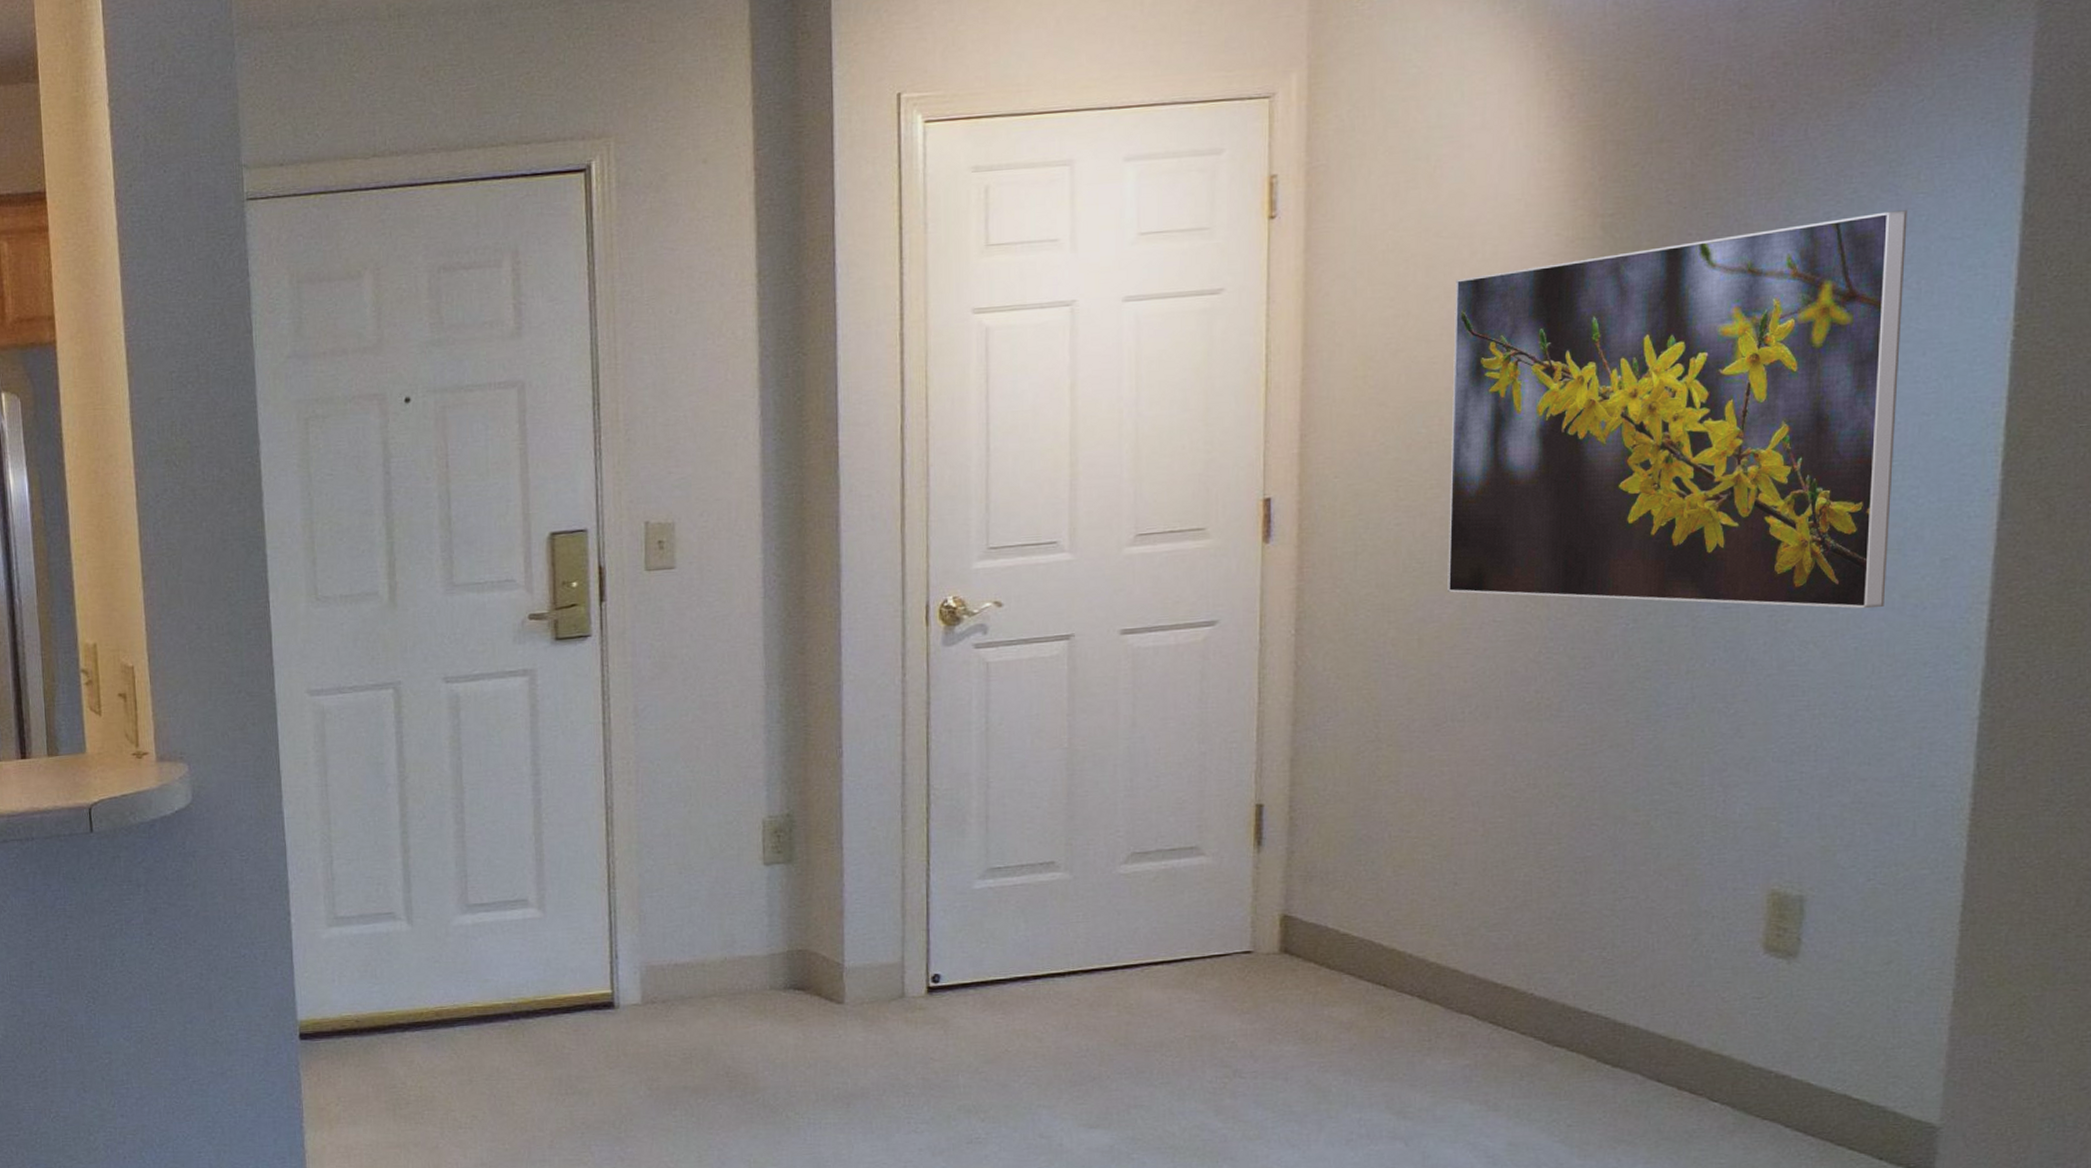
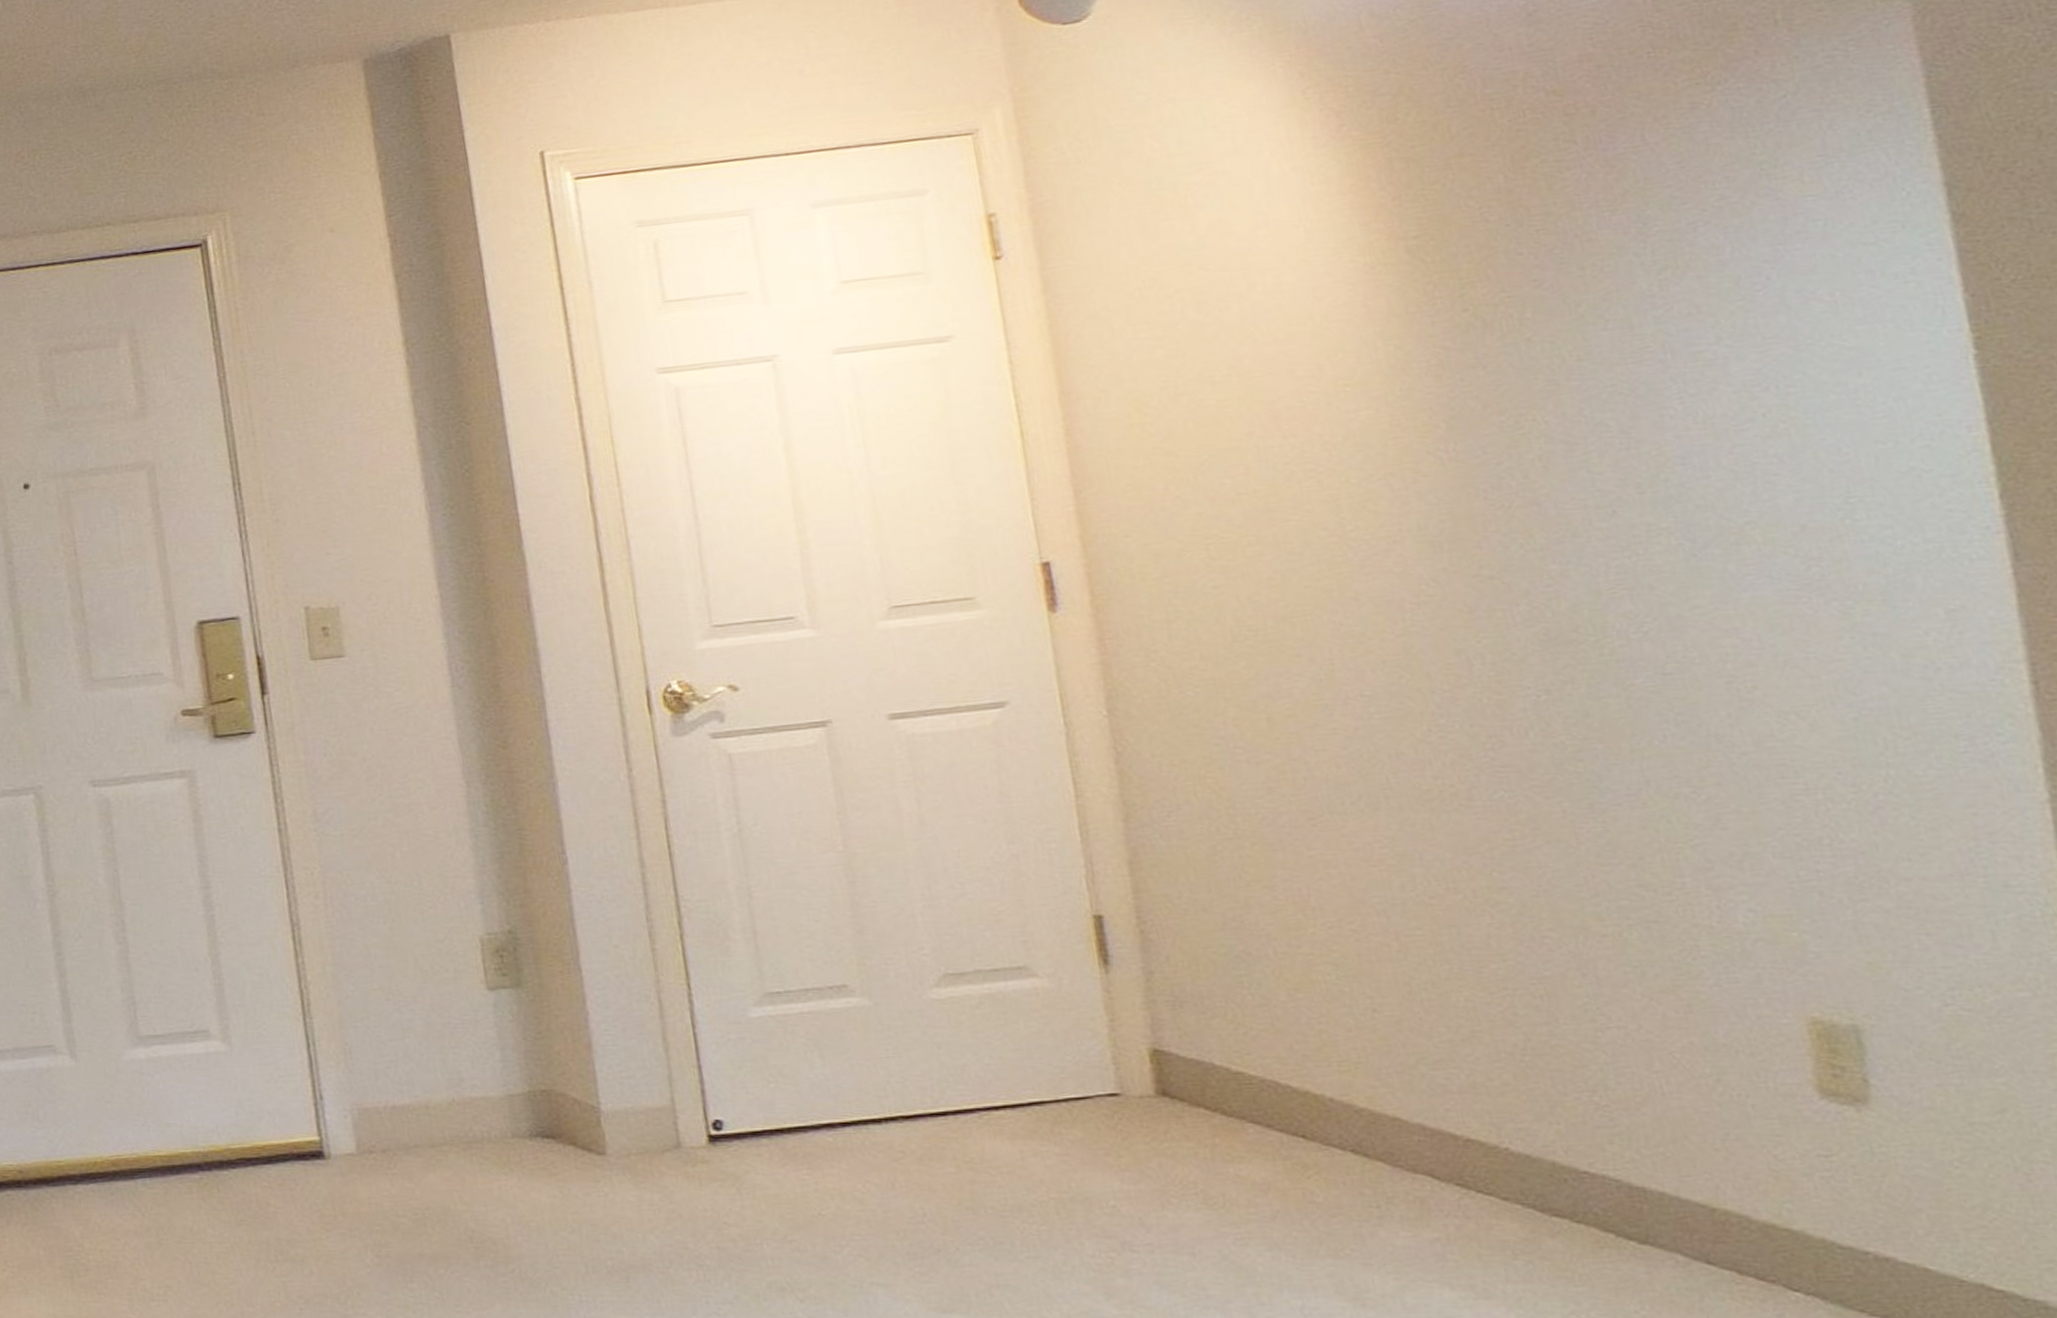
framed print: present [1448,210,1907,609] -> none [1235,215,1882,672]

